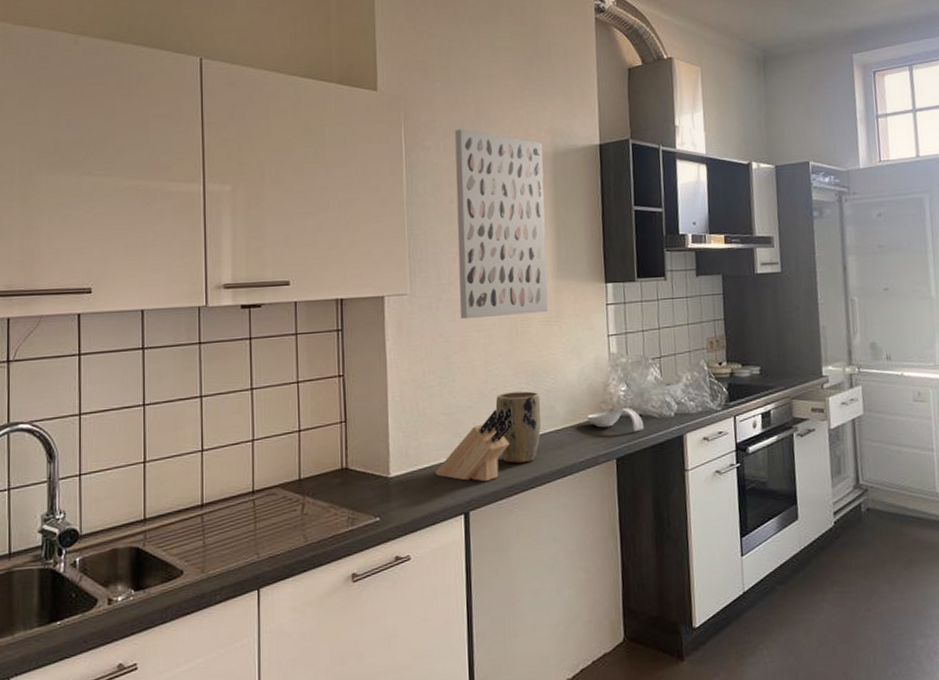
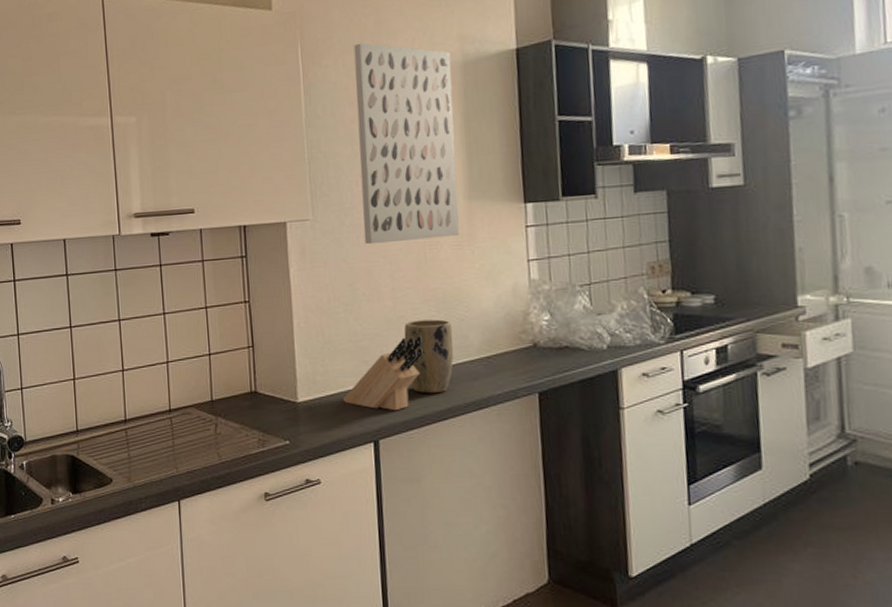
spoon rest: present [587,407,645,431] -> none [504,338,572,364]

